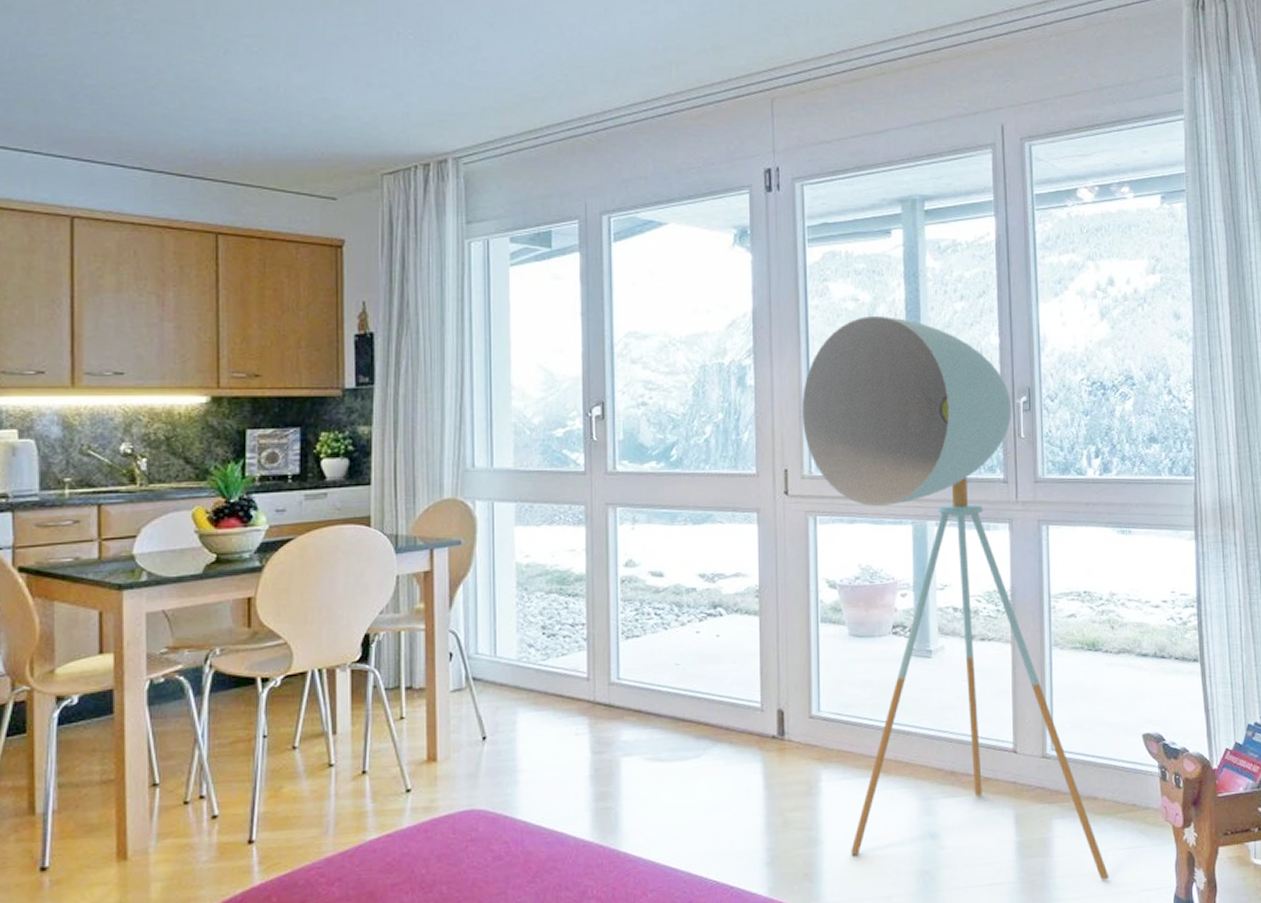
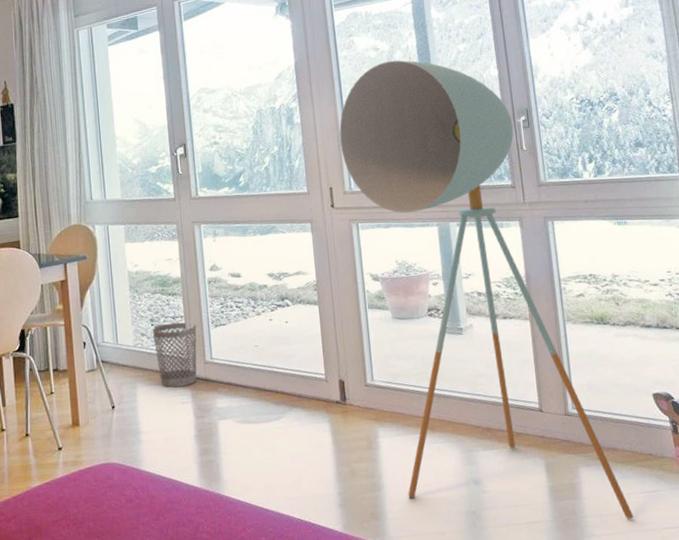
wastebasket: none [544,631,602,715] -> present [153,322,197,388]

